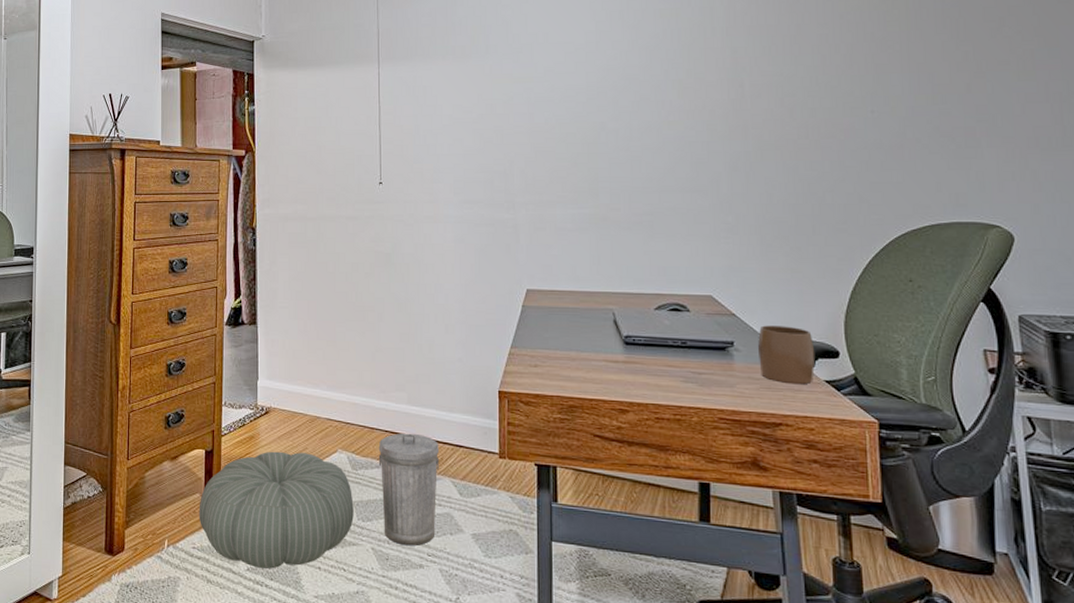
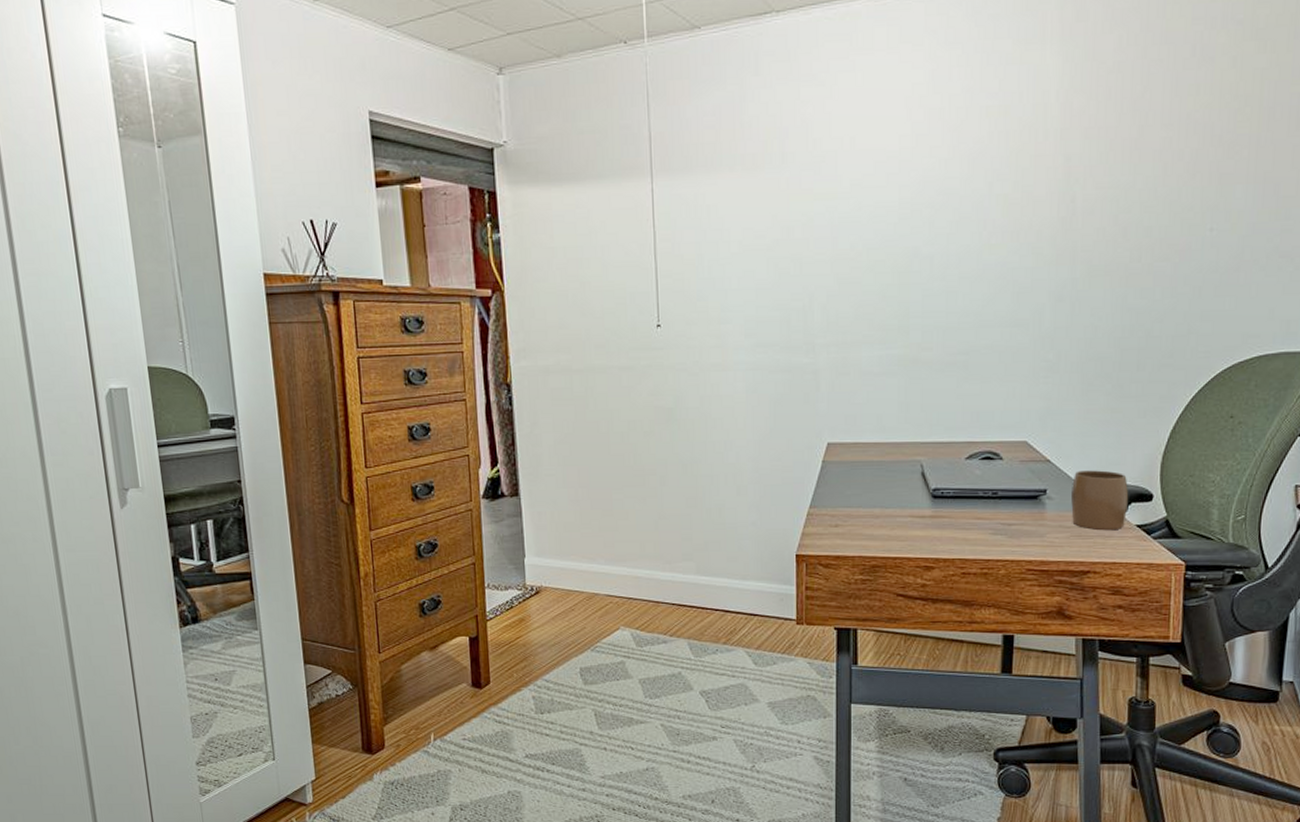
pouf: present [199,451,354,569] -> none [466,632,641,755]
trash can: present [378,433,440,546] -> none [665,604,733,720]

